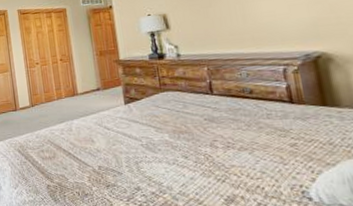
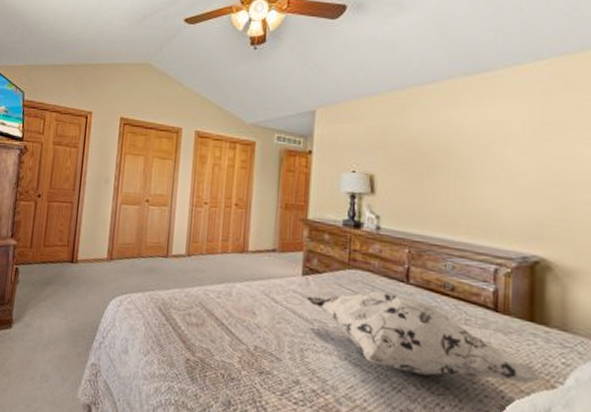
decorative pillow: none [132,105,346,165] -> present [307,290,544,384]

